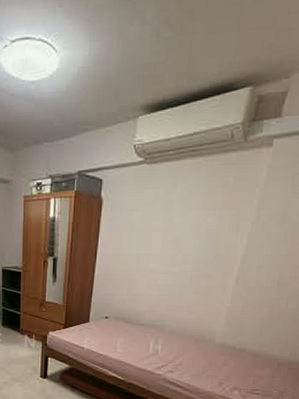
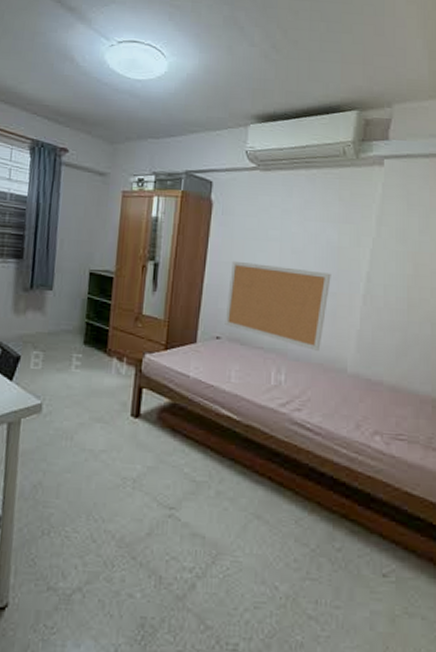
bulletin board: none [112,252,208,325] -> present [225,260,331,351]

